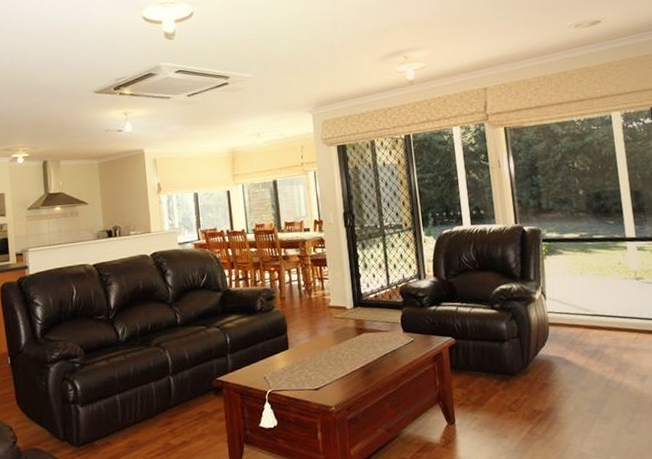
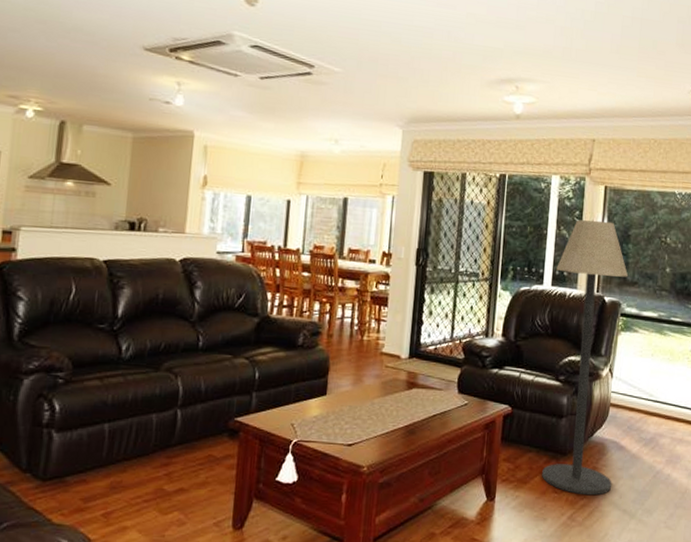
floor lamp: none [472,158,566,410] -> present [542,220,629,496]

